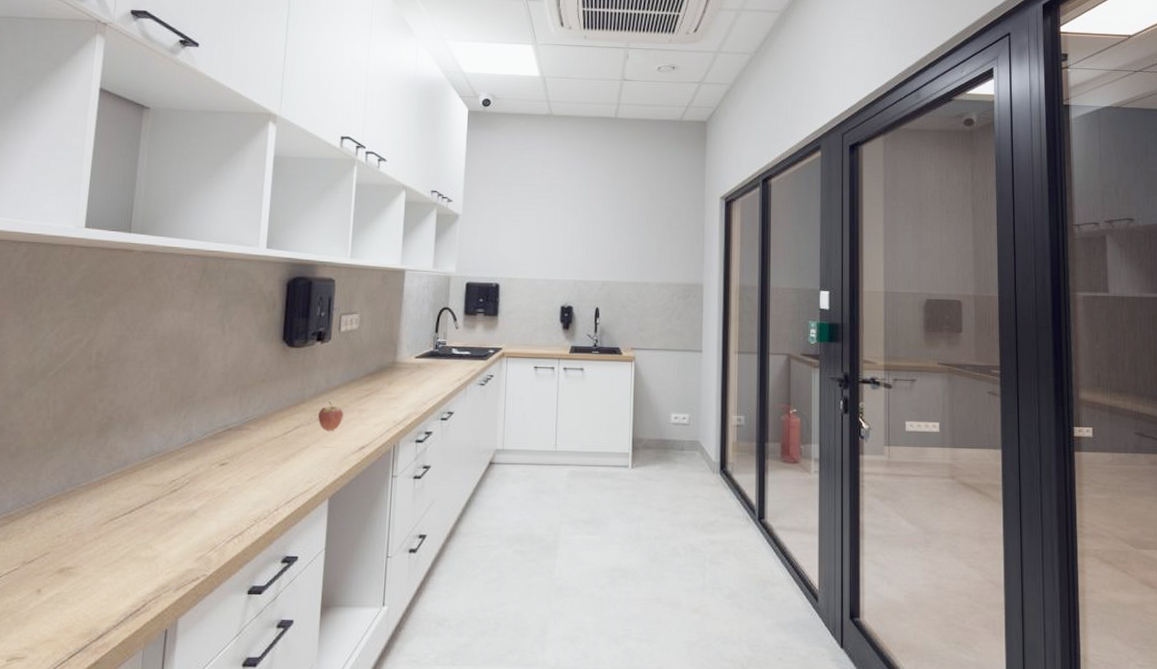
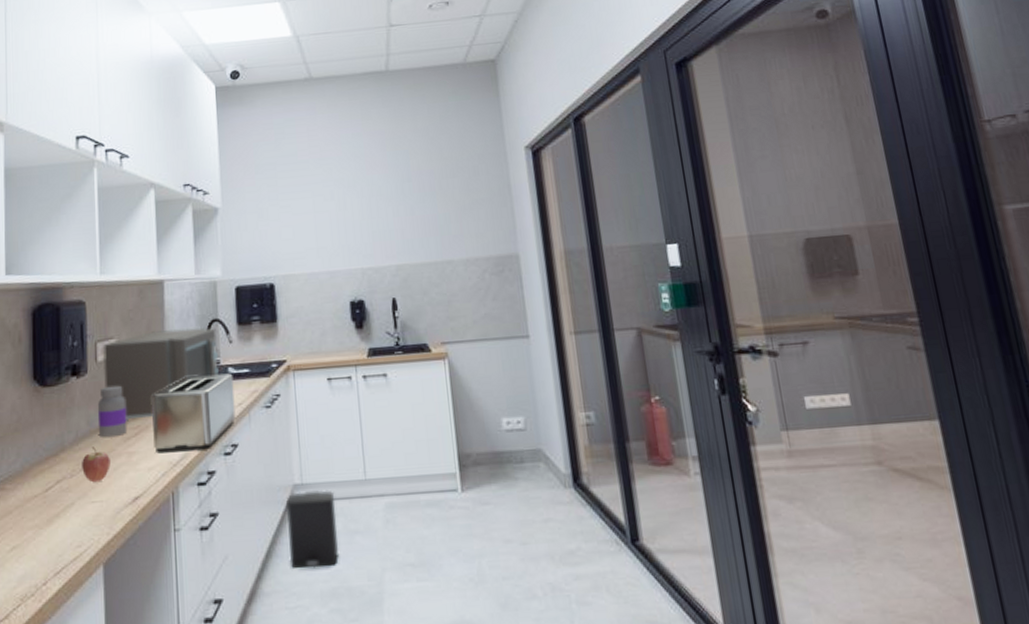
jar: none [335,353,362,396] -> present [97,385,128,438]
microwave: none [345,312,446,384] -> present [103,327,219,422]
toaster: none [382,352,456,414] -> present [152,373,236,454]
pedal bin: none [485,455,529,517] -> present [286,490,340,568]

